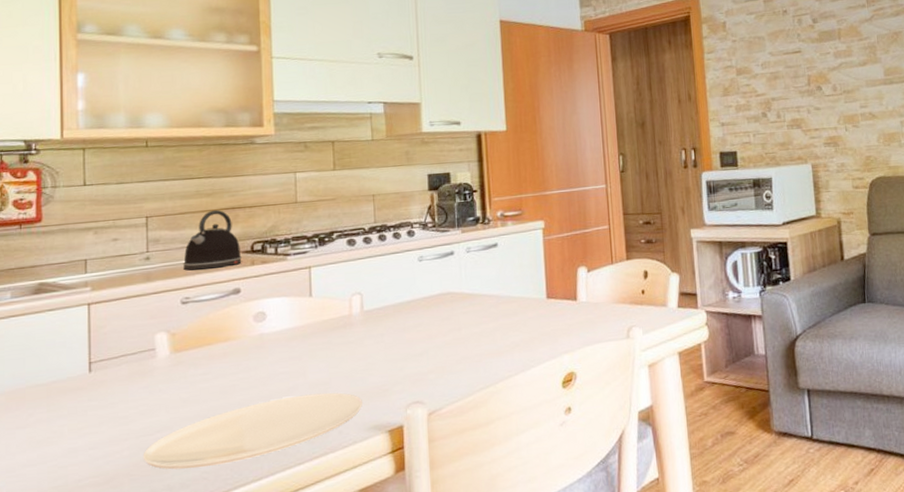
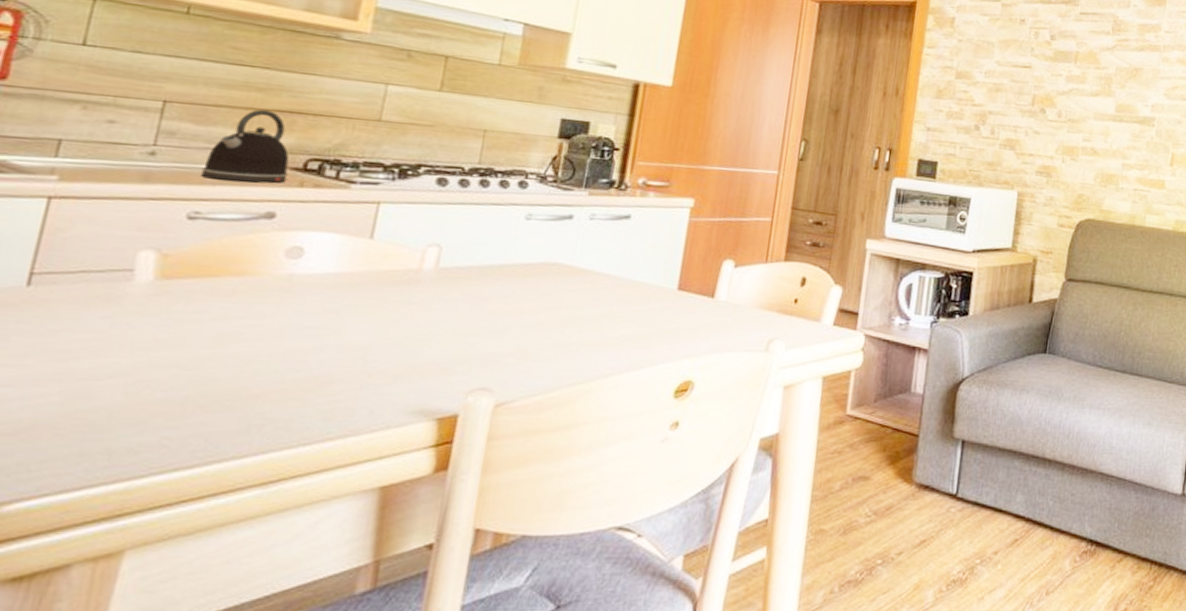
plate: present [142,392,362,470] -> none [78,358,411,432]

